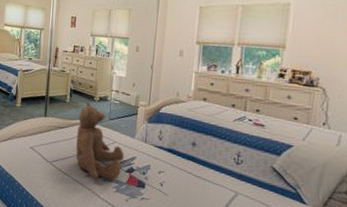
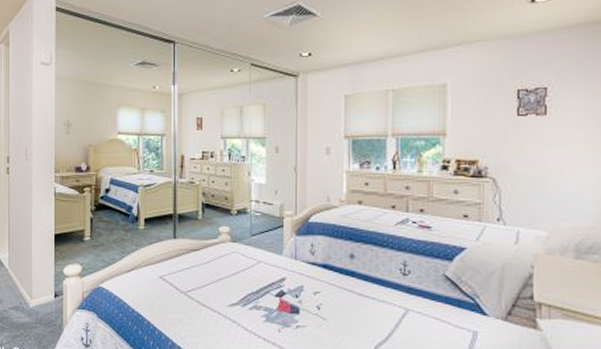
teddy bear: present [76,102,125,180] -> none [214,217,273,308]

